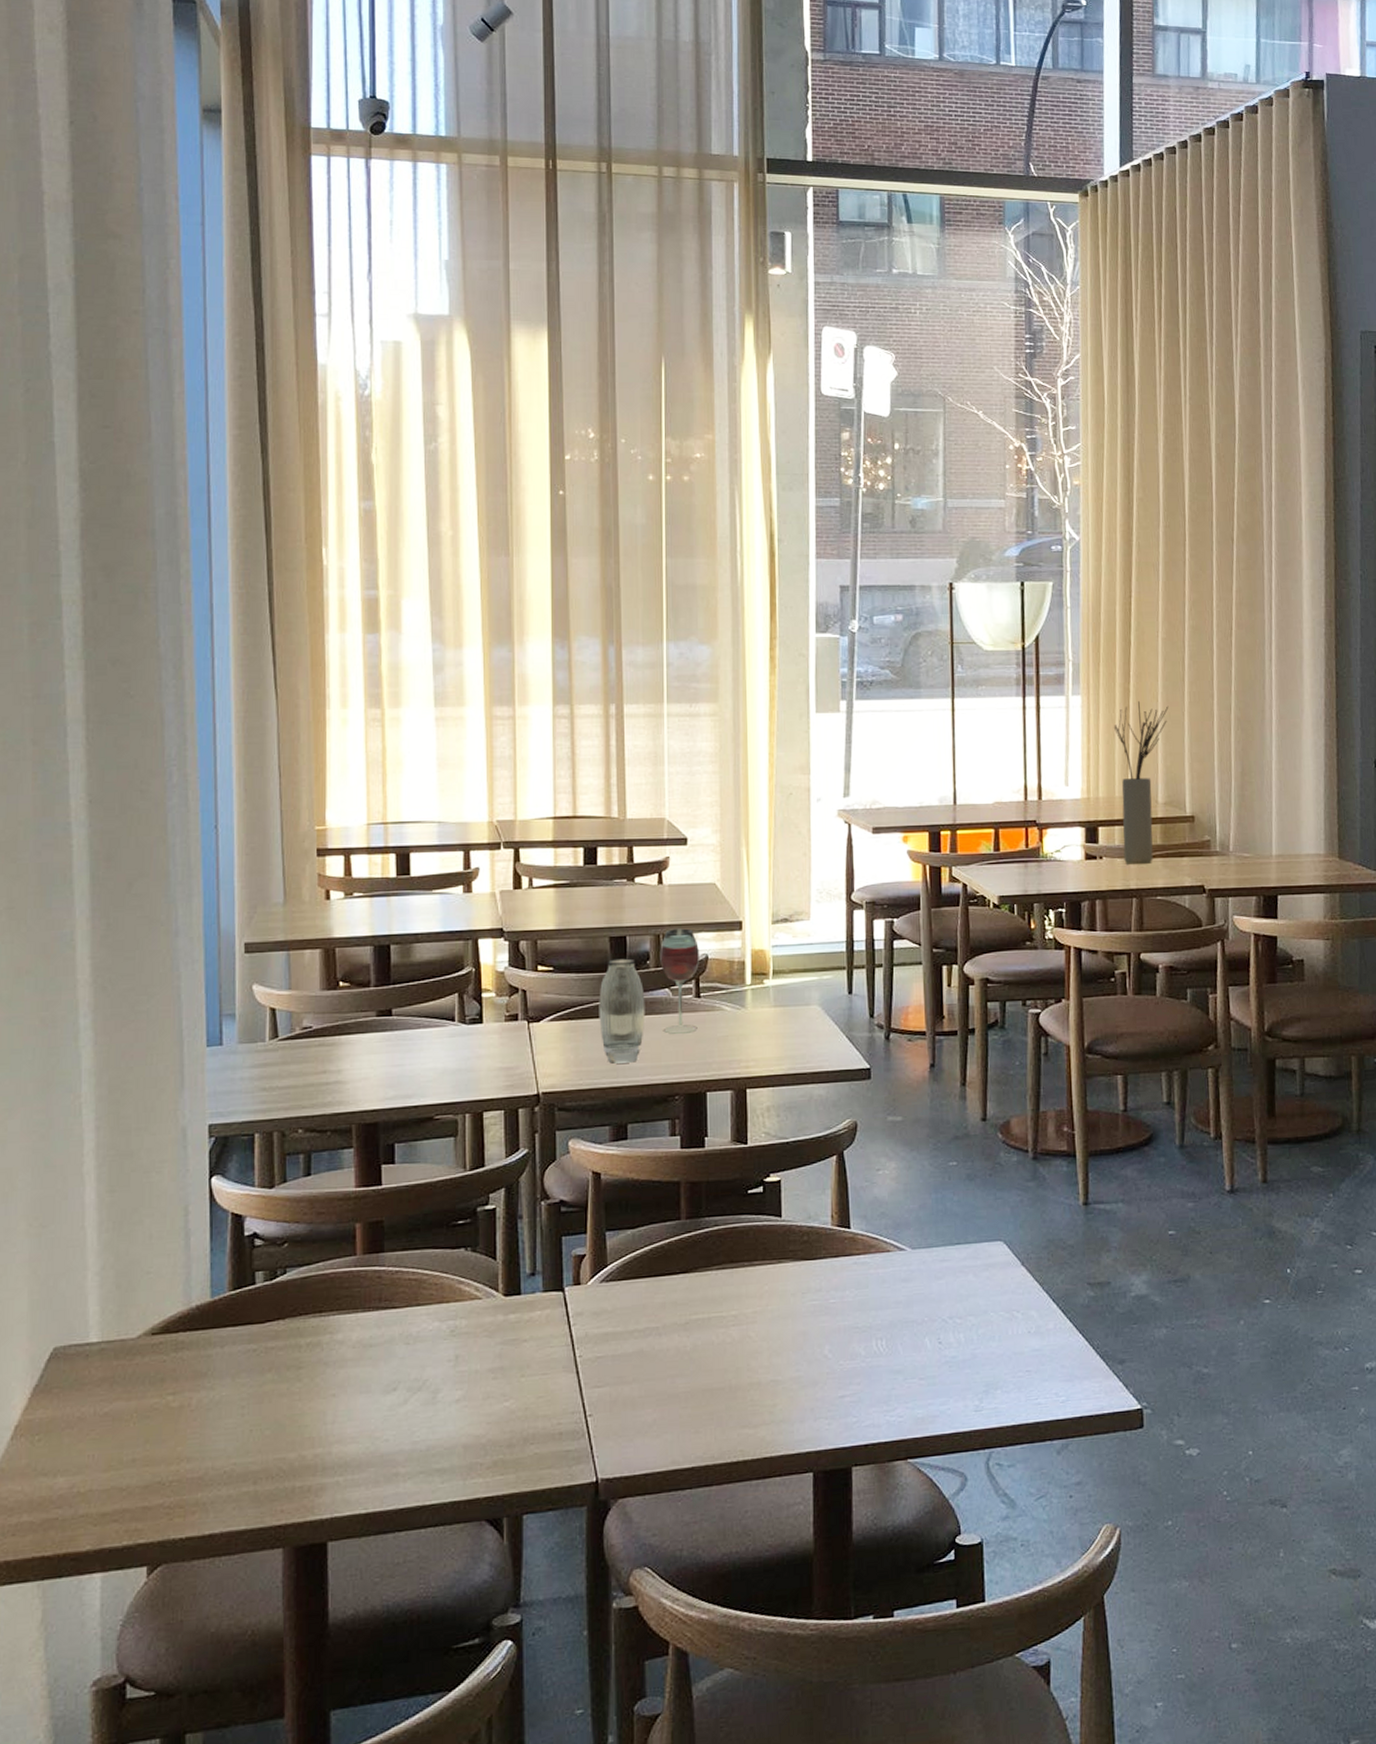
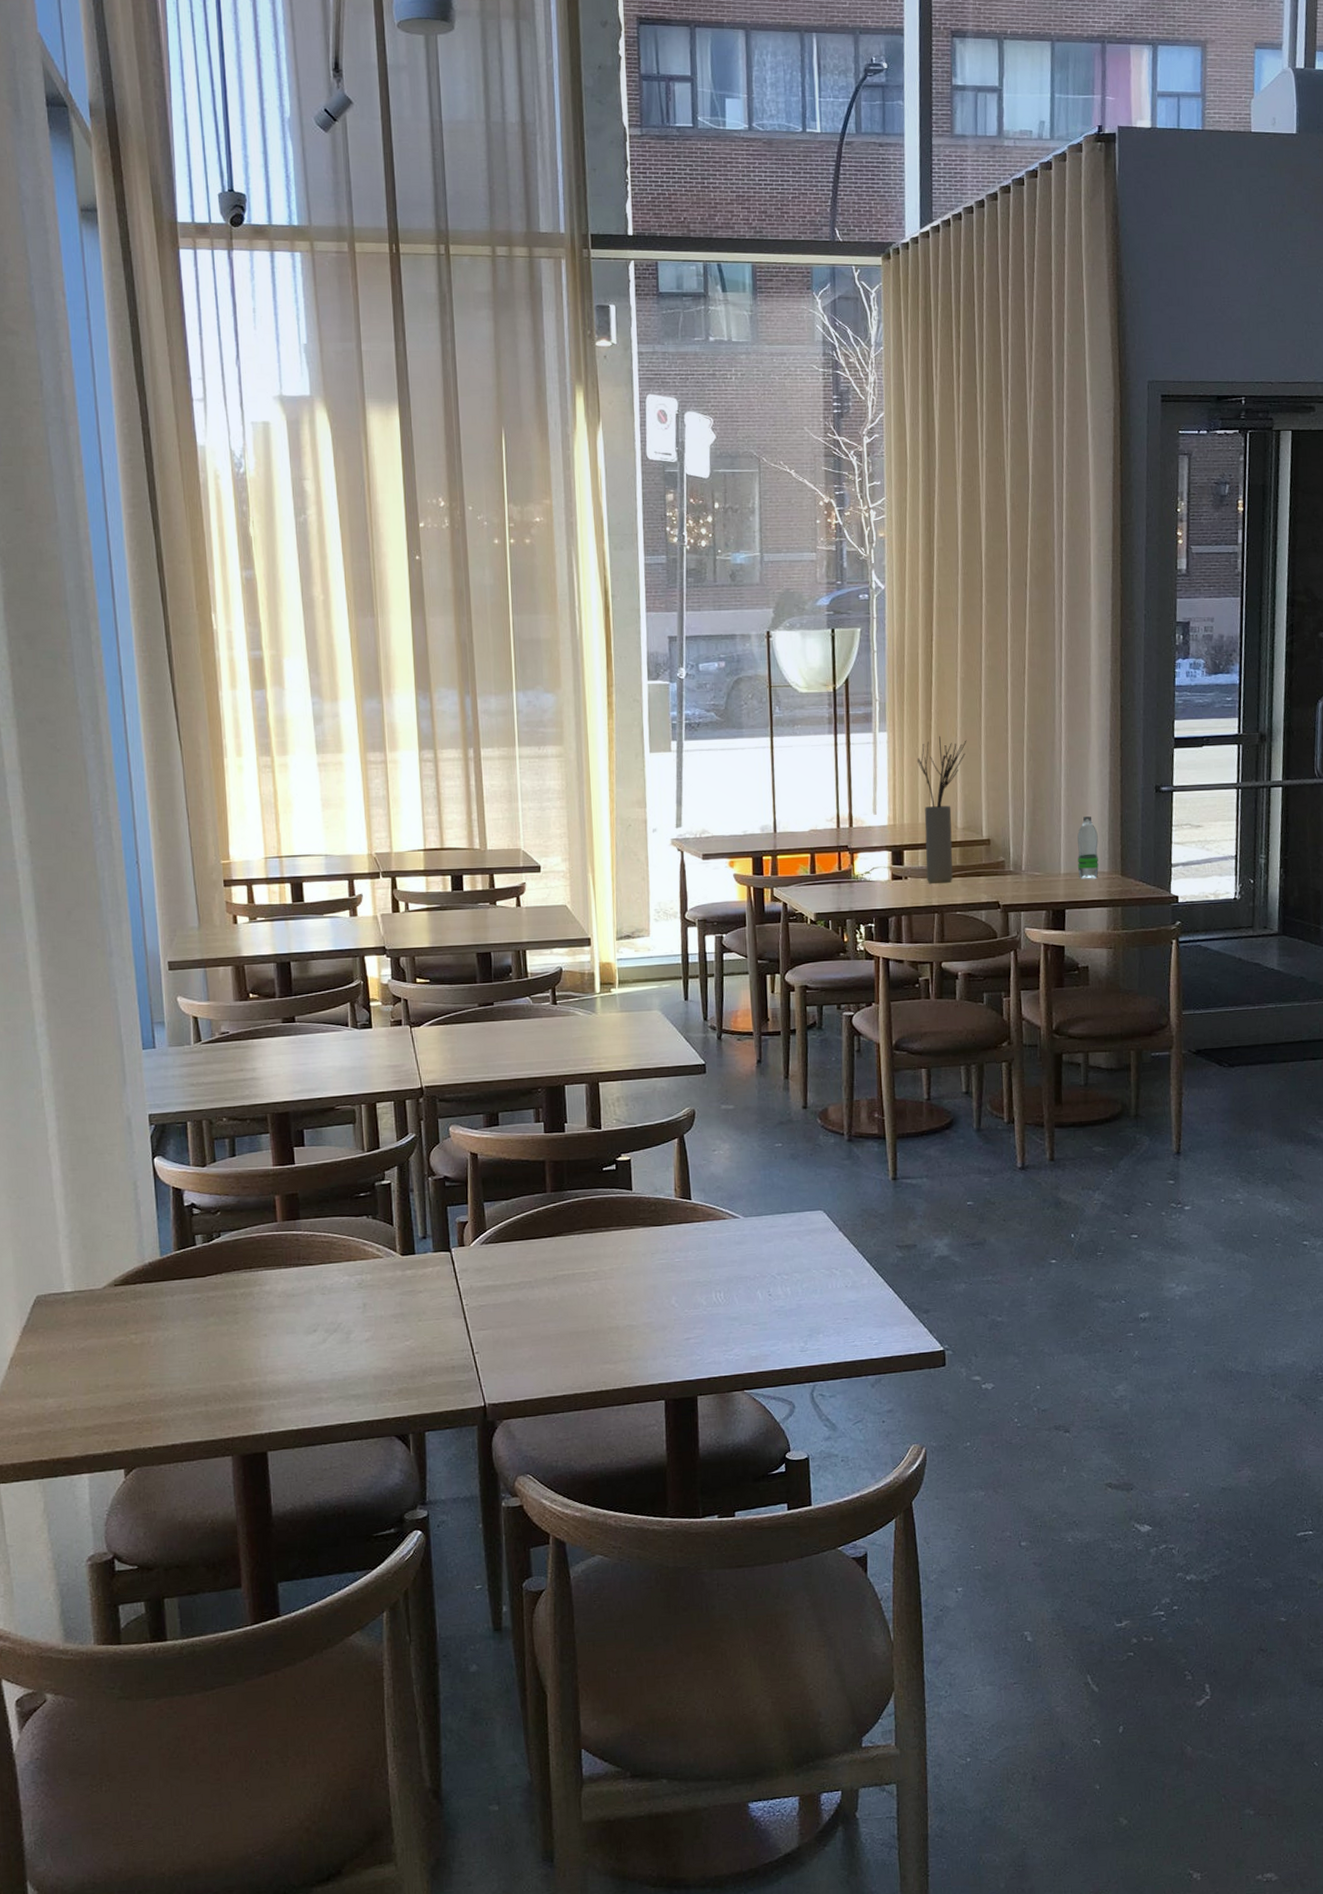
vase: present [599,958,646,1064] -> none [469,971,510,1061]
wineglass: present [660,928,699,1035] -> none [520,945,555,1037]
bottle: none [1290,792,1314,863] -> present [1077,816,1099,880]

